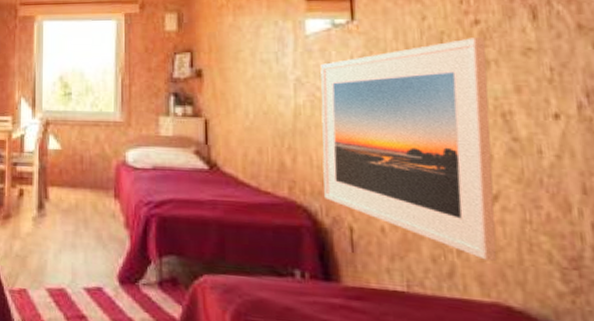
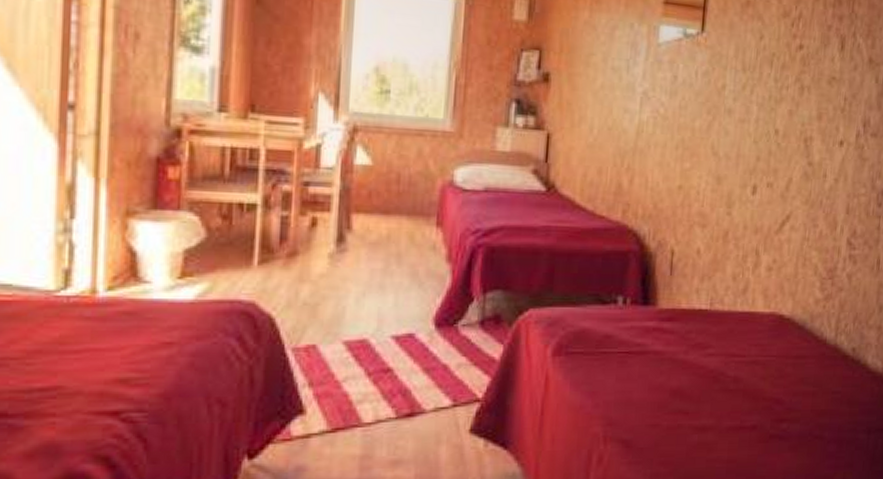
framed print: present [320,37,497,261] -> none [654,62,805,275]

